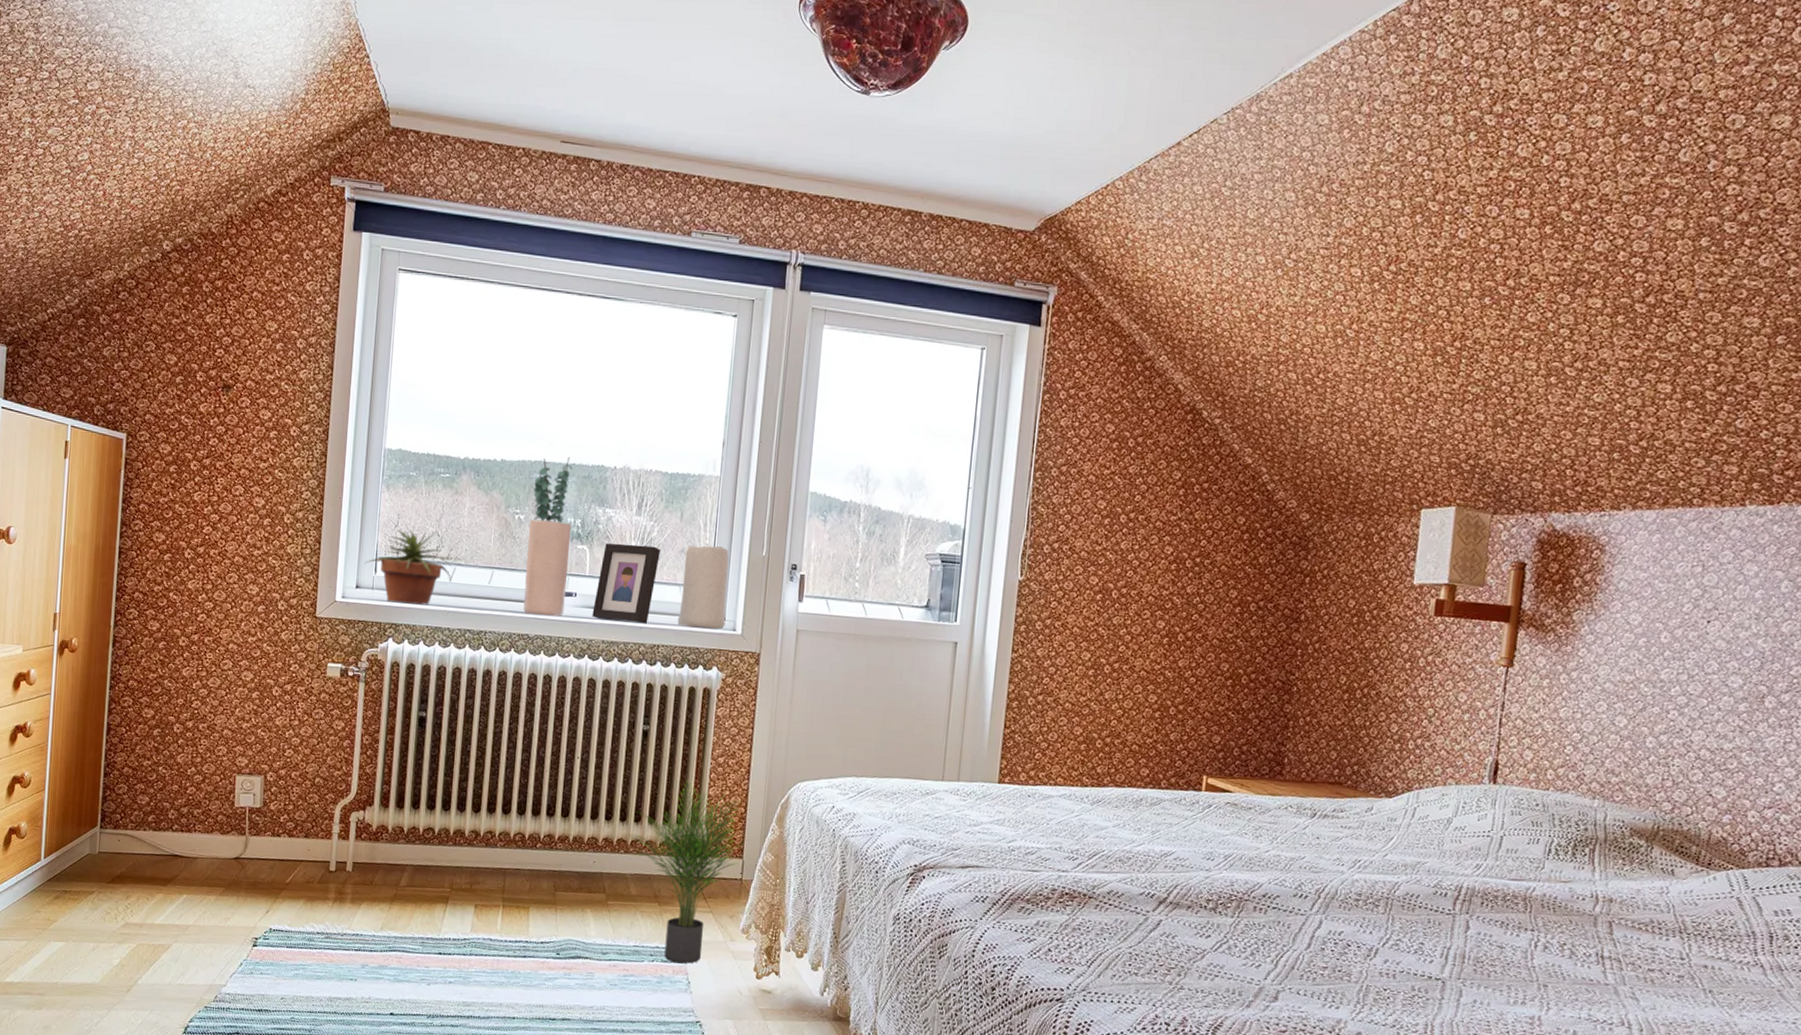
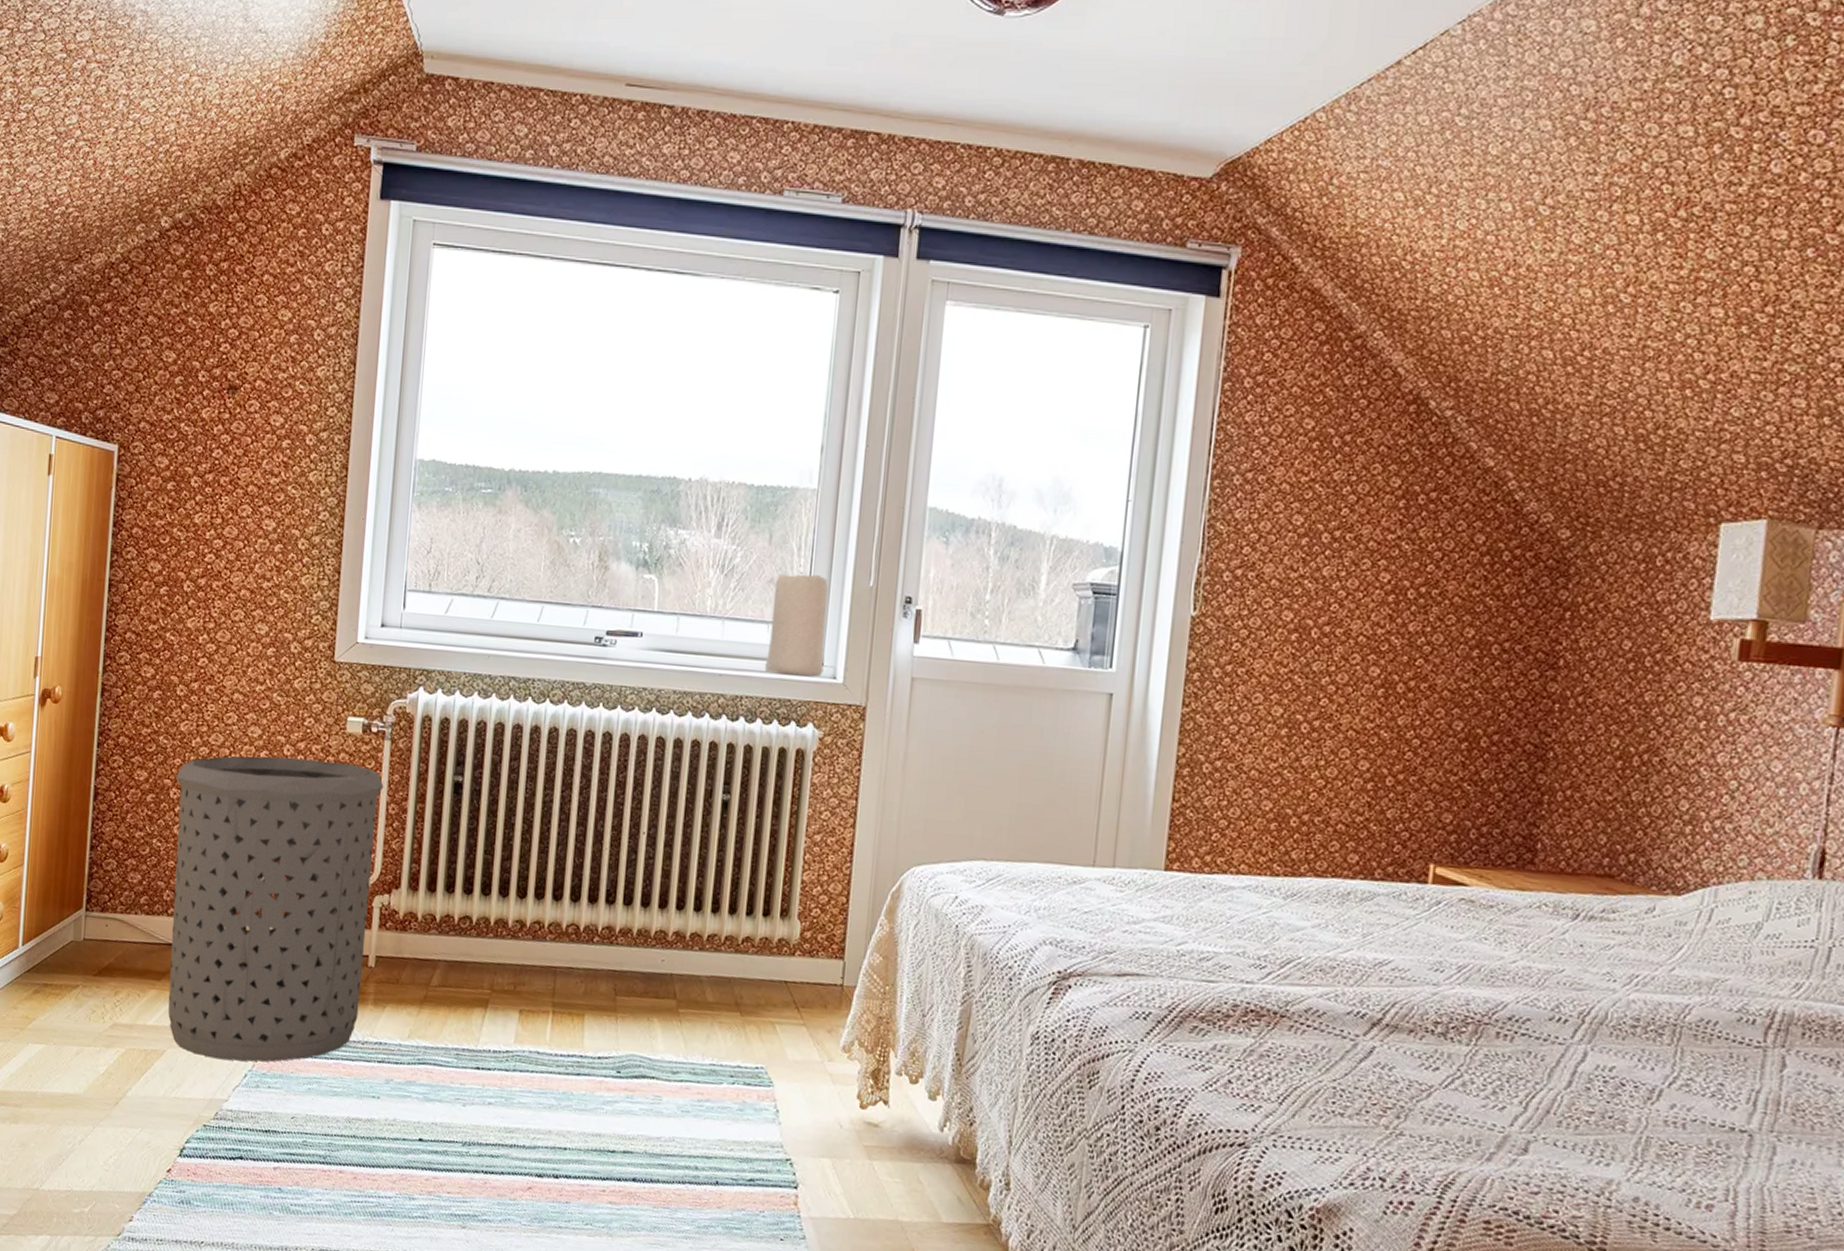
laundry basket: none [173,696,359,953] -> present [168,755,384,1062]
potted plant: present [364,529,461,605] -> none [391,556,505,648]
vase: present [523,457,573,617] -> none [578,467,639,661]
picture frame: present [592,543,660,624] -> none [661,571,744,671]
potted plant: present [623,780,743,964] -> none [697,862,845,1088]

